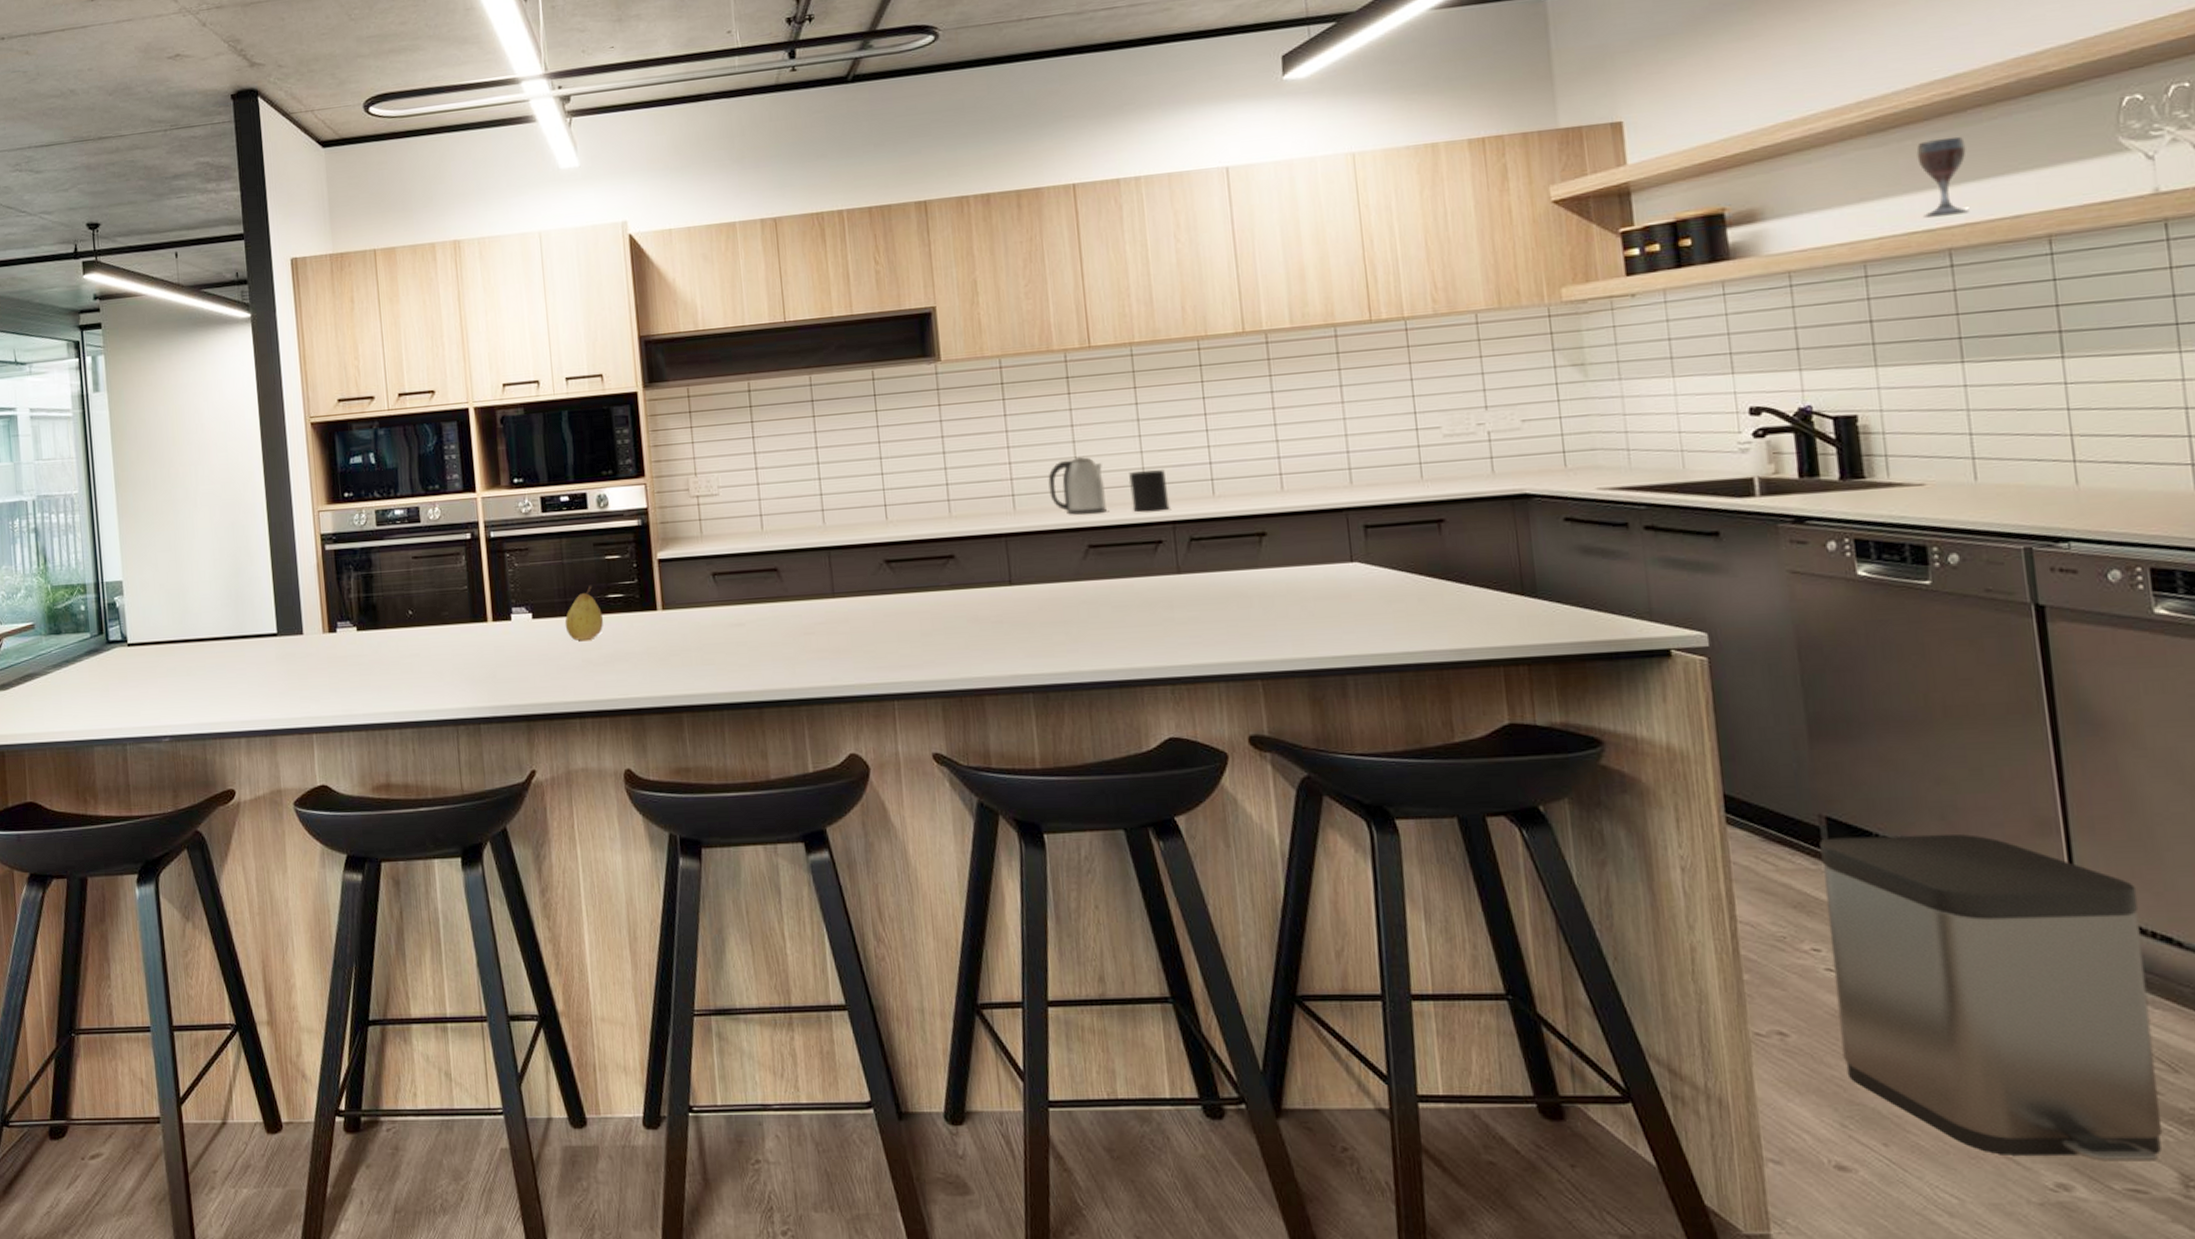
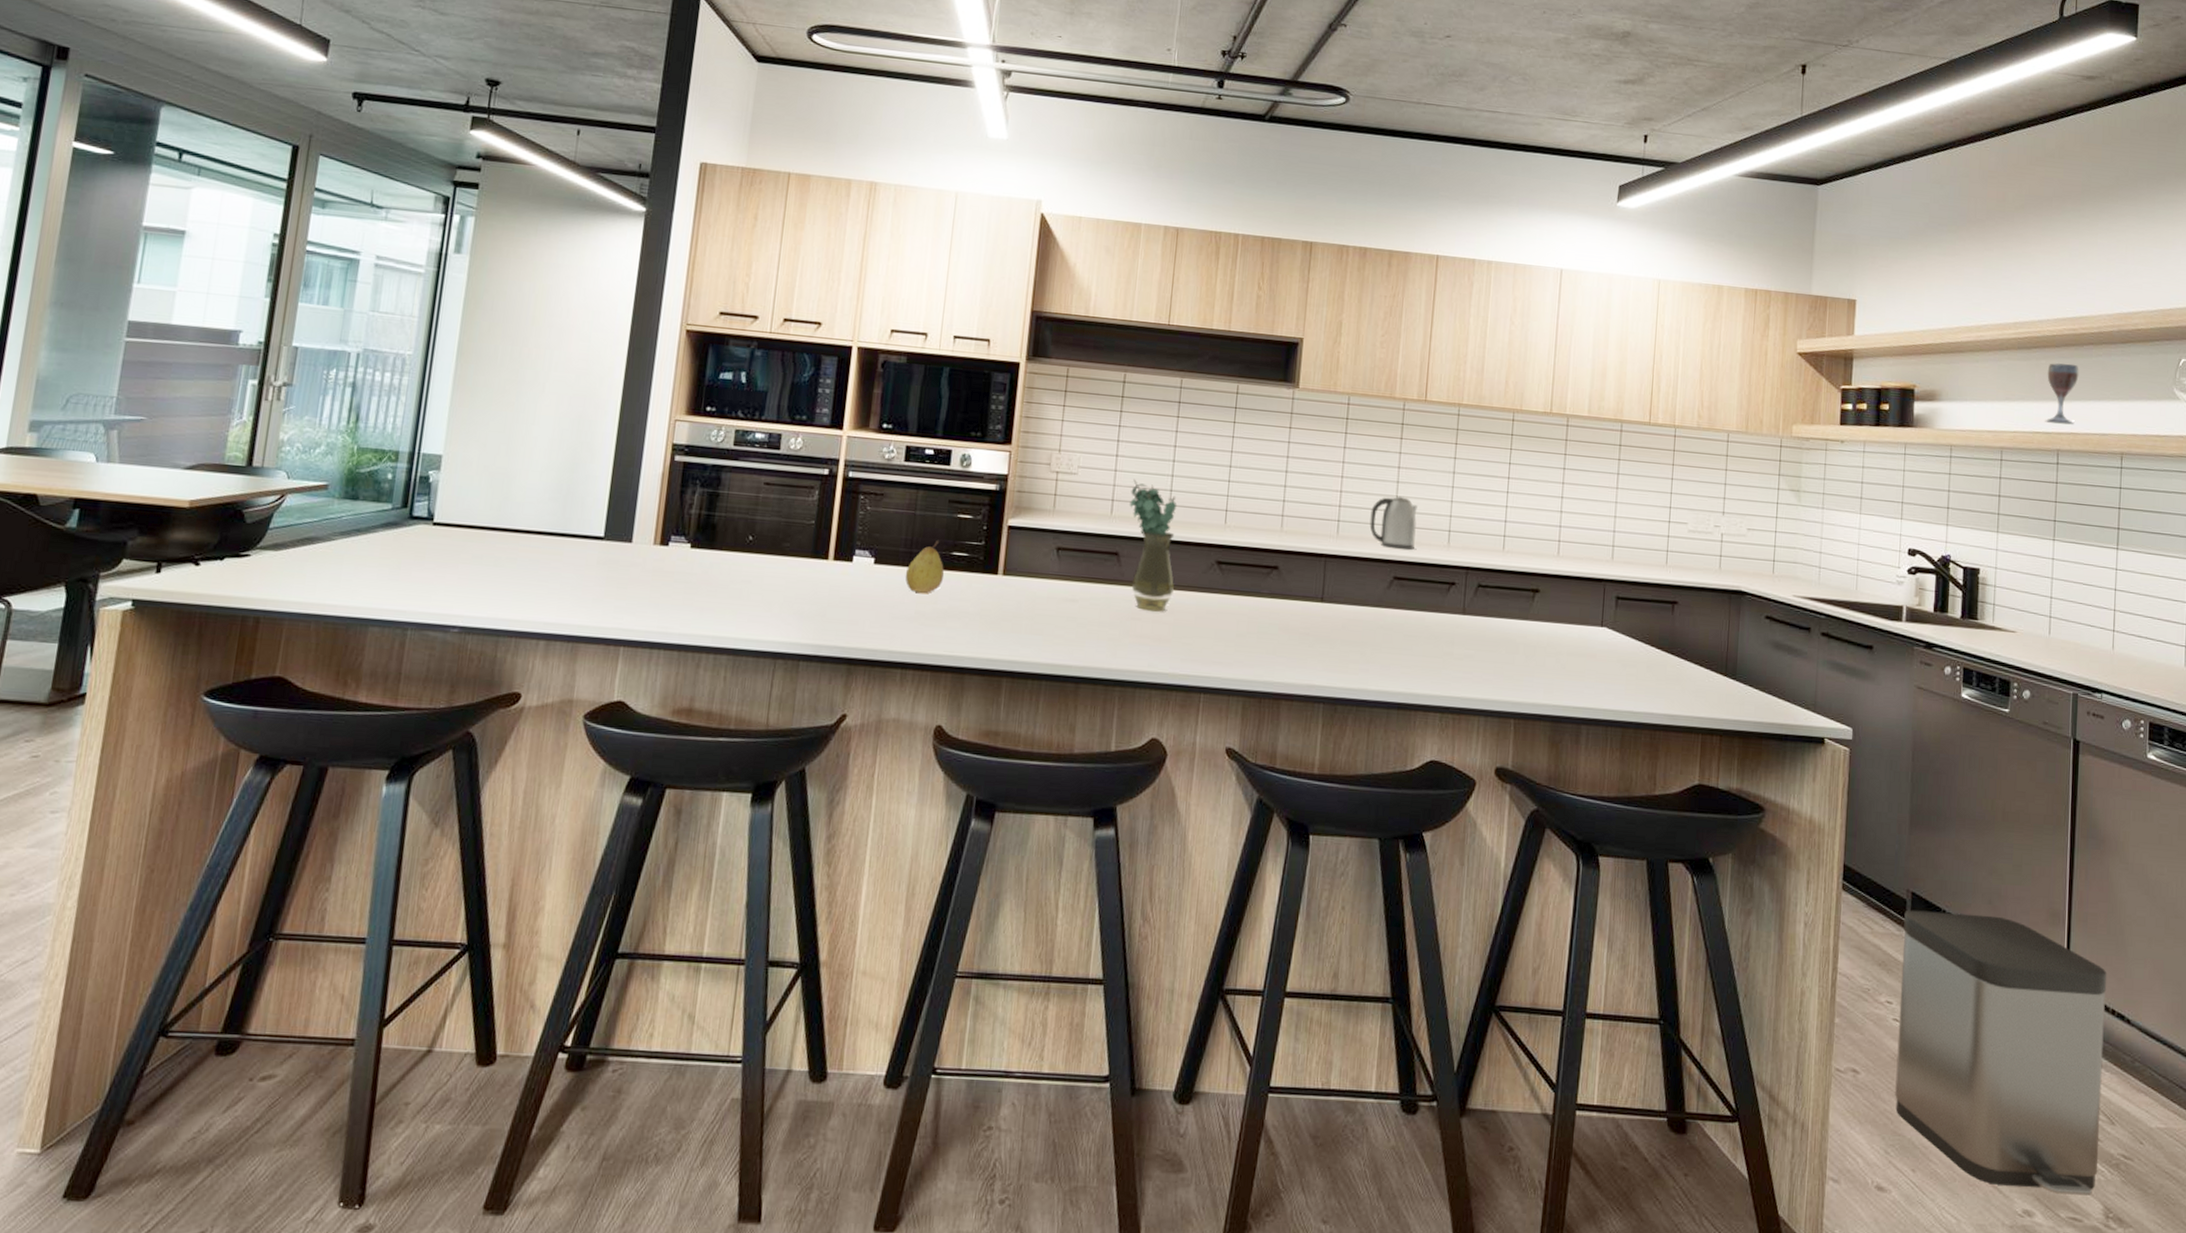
vase: none [778,489,844,624] -> present [1130,479,1177,612]
pen holder: present [1128,468,1170,513] -> none [1436,517,1468,557]

